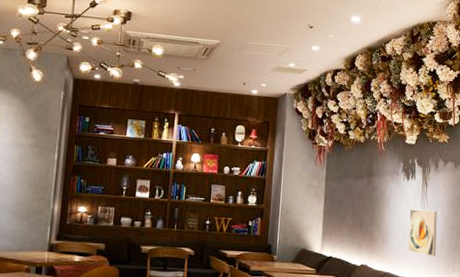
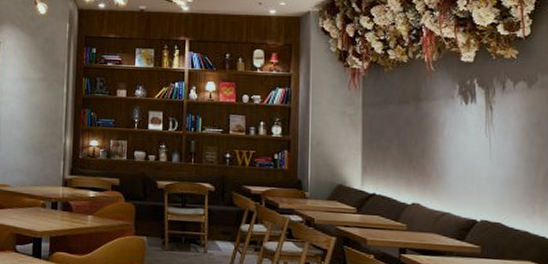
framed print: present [408,209,438,257] -> none [471,138,510,194]

